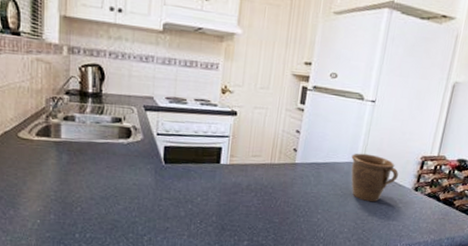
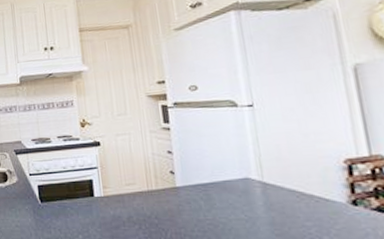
mug: present [351,153,399,202] -> none [243,165,319,226]

